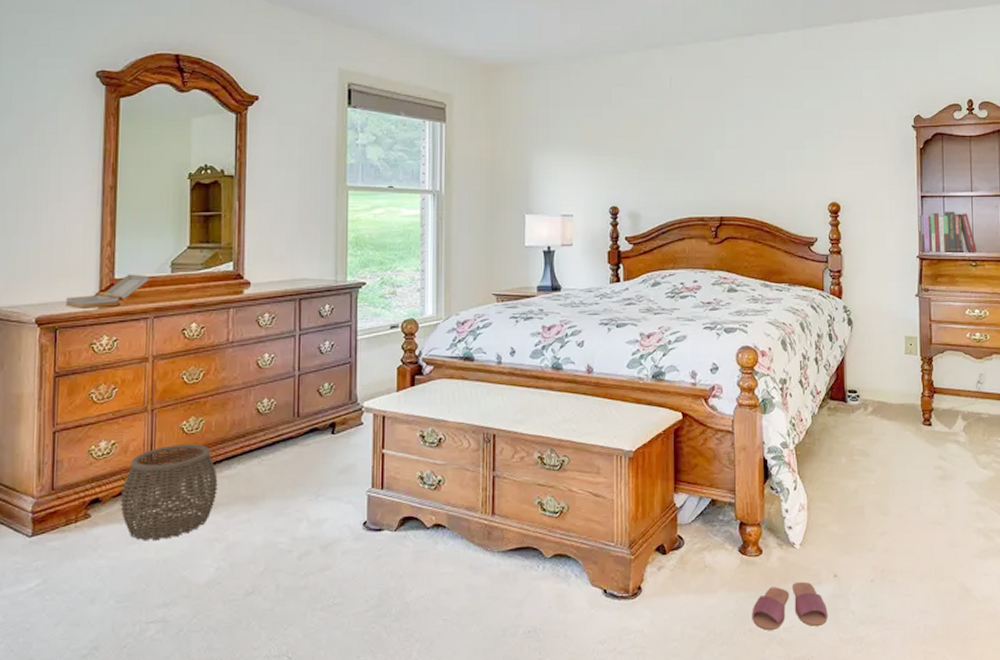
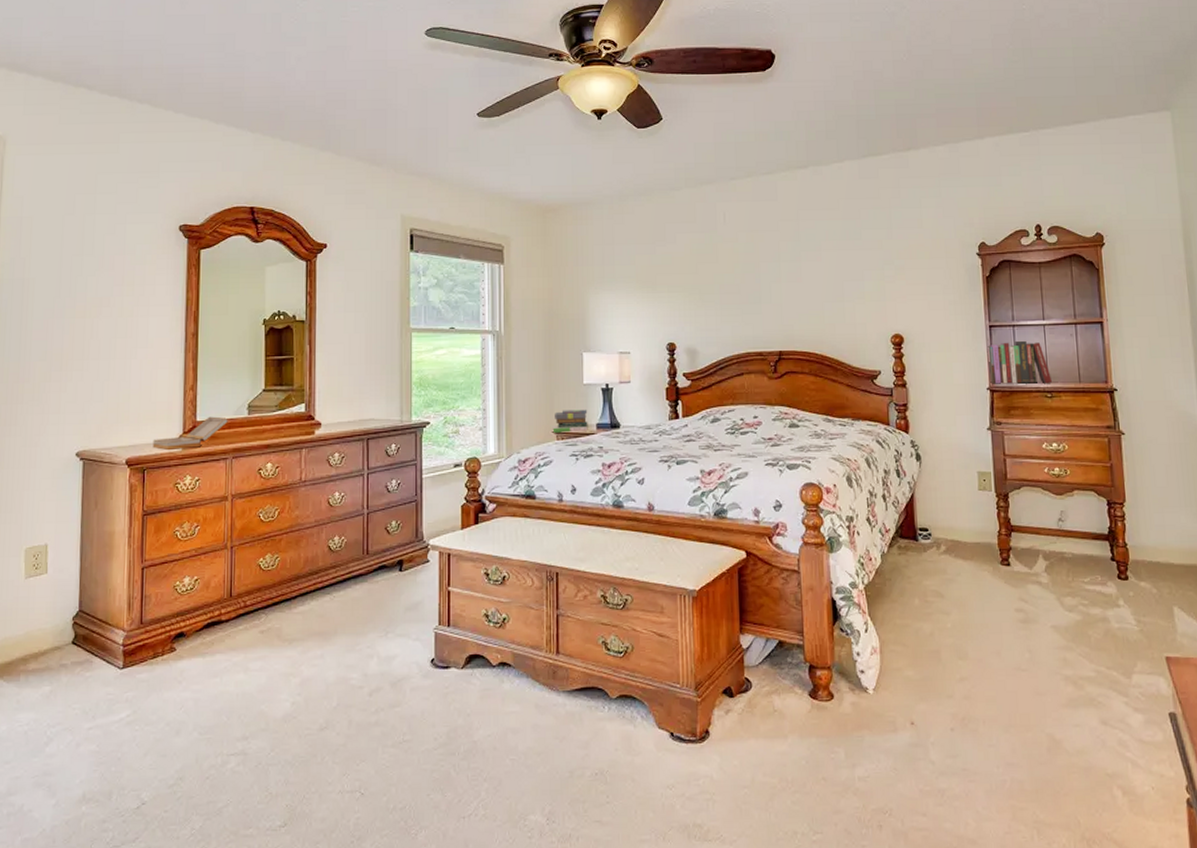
woven basket: present [120,444,218,541] -> none [203,580,293,675]
books: none [492,272,529,295] -> present [552,409,588,433]
slippers: present [752,581,828,630] -> none [824,728,906,779]

